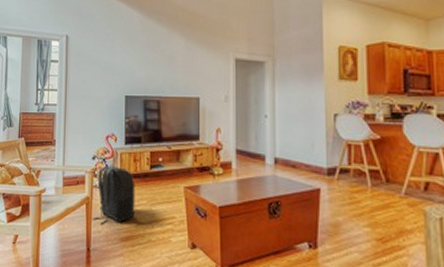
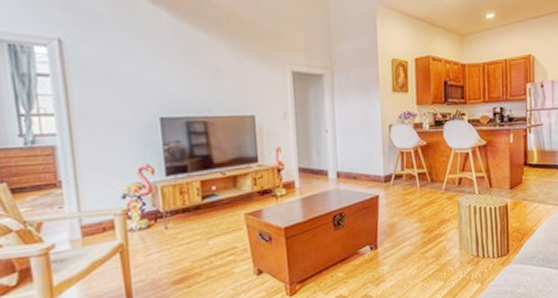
backpack: present [93,164,135,225] -> none [132,201,188,273]

